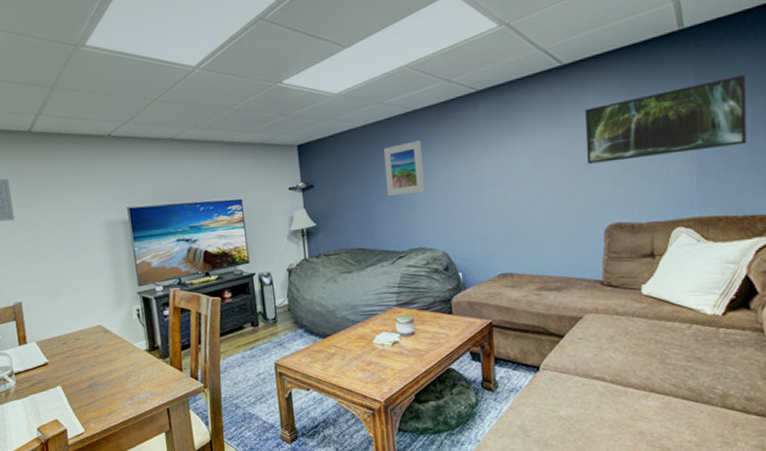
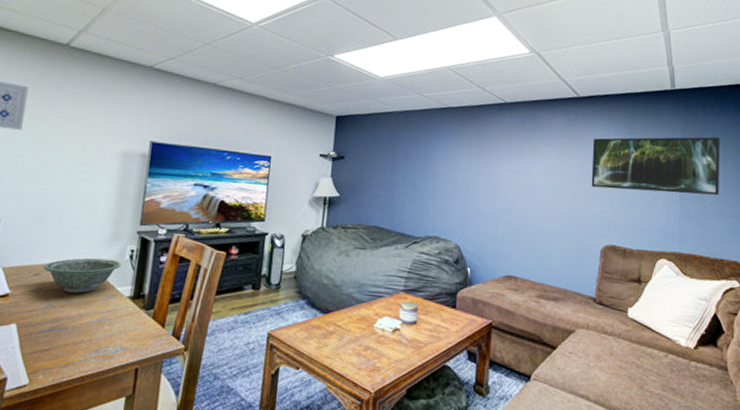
bowl: none [69,320,132,355] -> present [44,258,122,294]
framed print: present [383,140,425,196] -> none [412,134,450,184]

